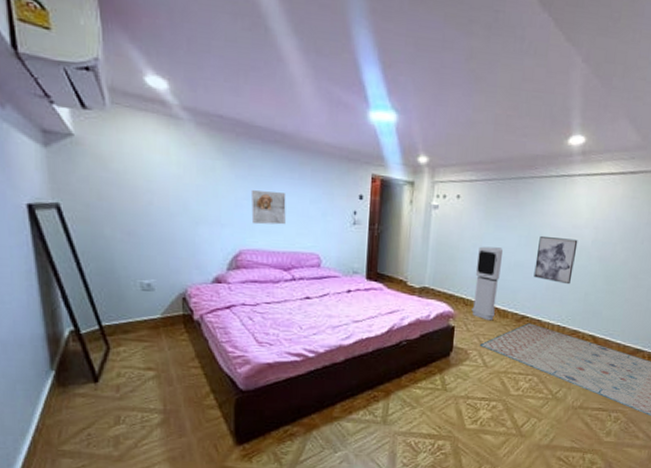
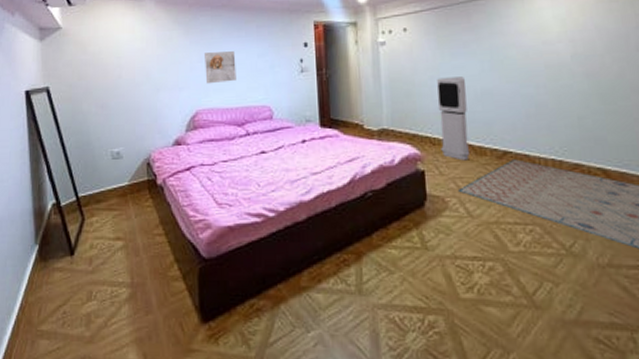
wall art: present [534,235,578,285] -> none [505,56,556,109]

